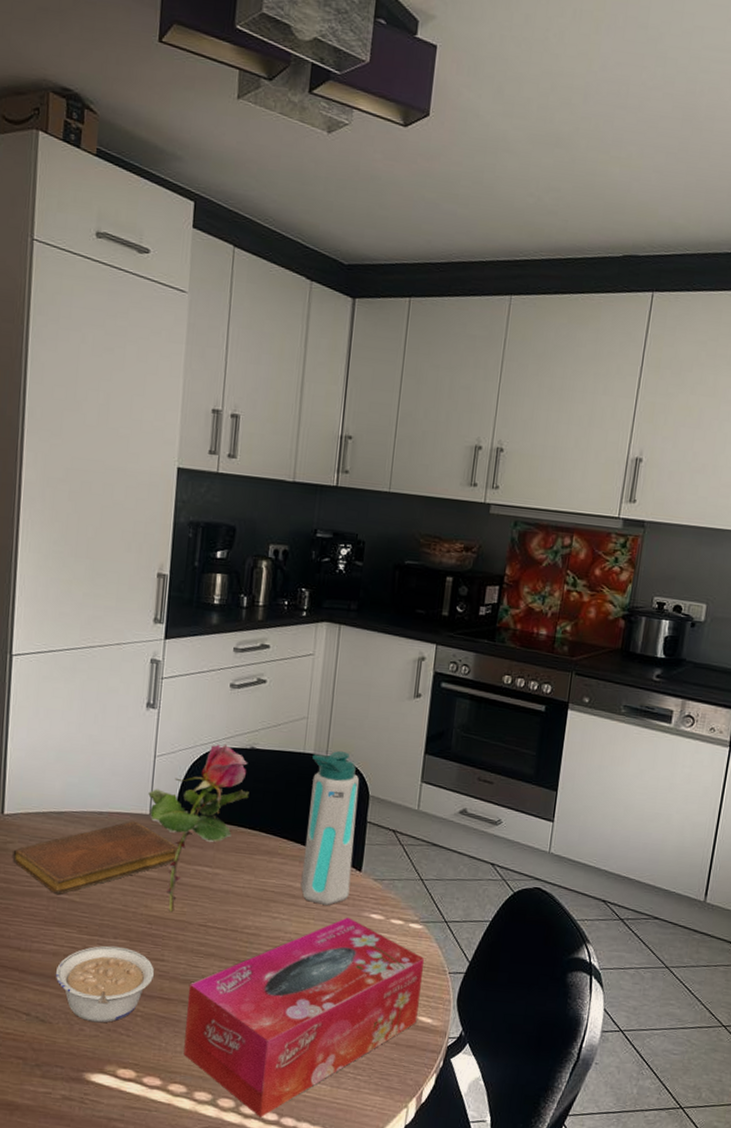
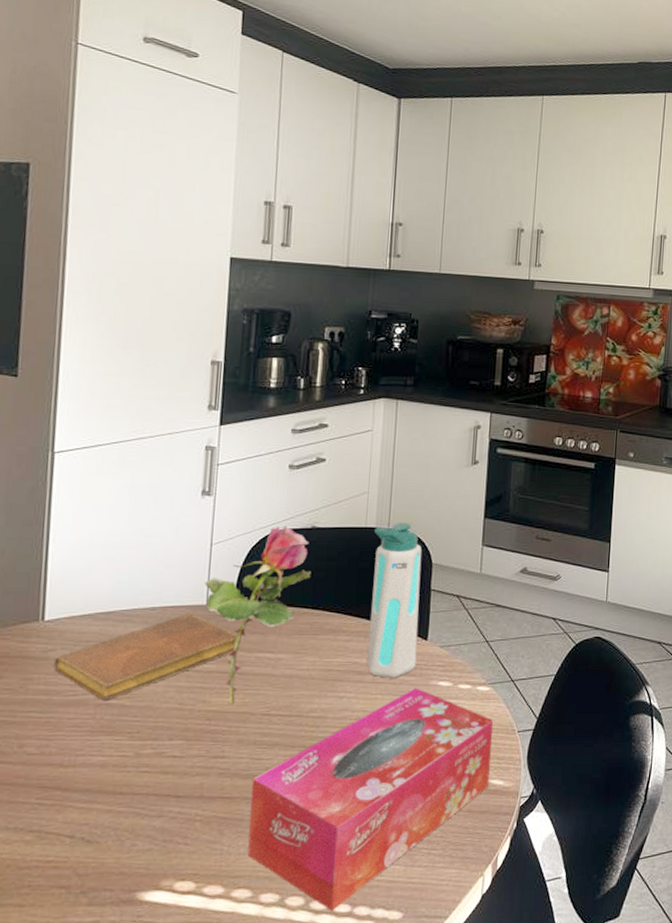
legume: present [55,945,155,1023] -> none [103,748,215,835]

